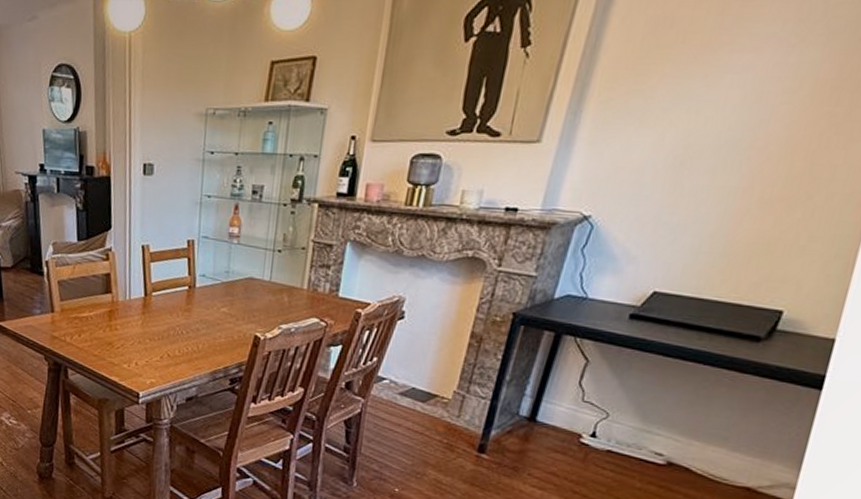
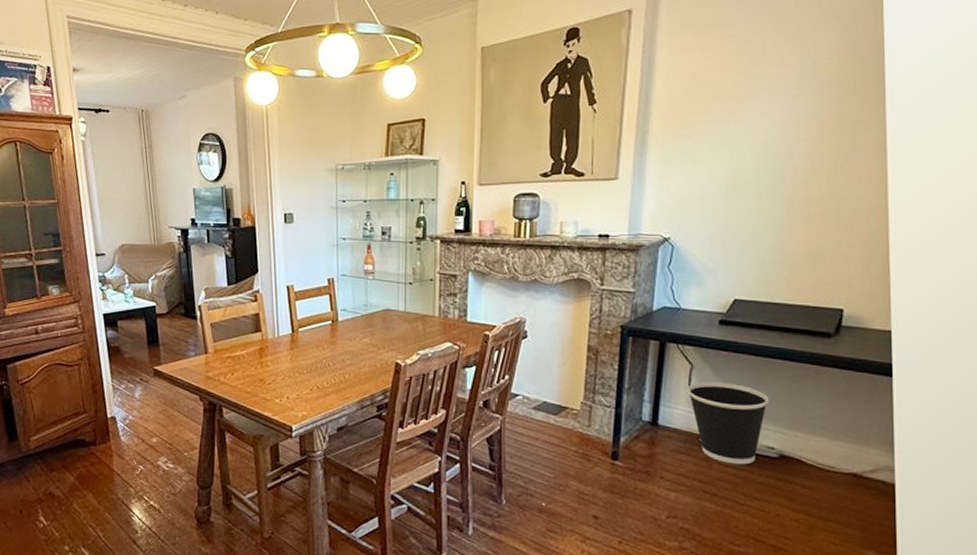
wastebasket: none [576,379,670,469] -> present [687,382,769,465]

